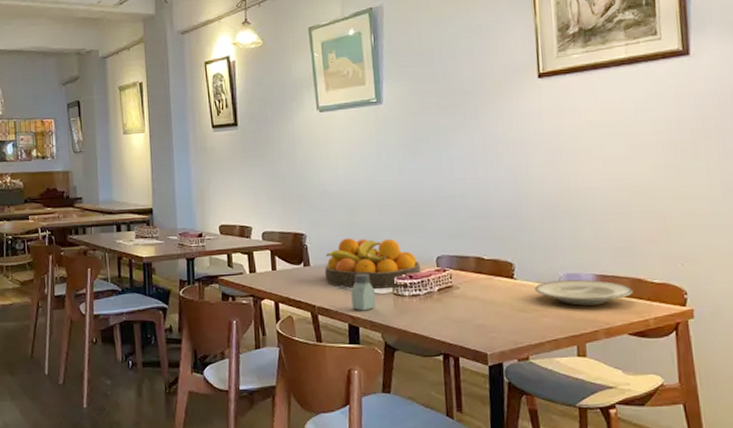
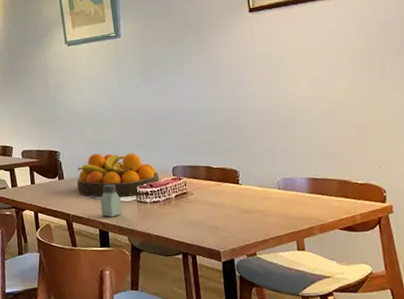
plate: present [534,279,634,306] -> none [257,182,341,206]

